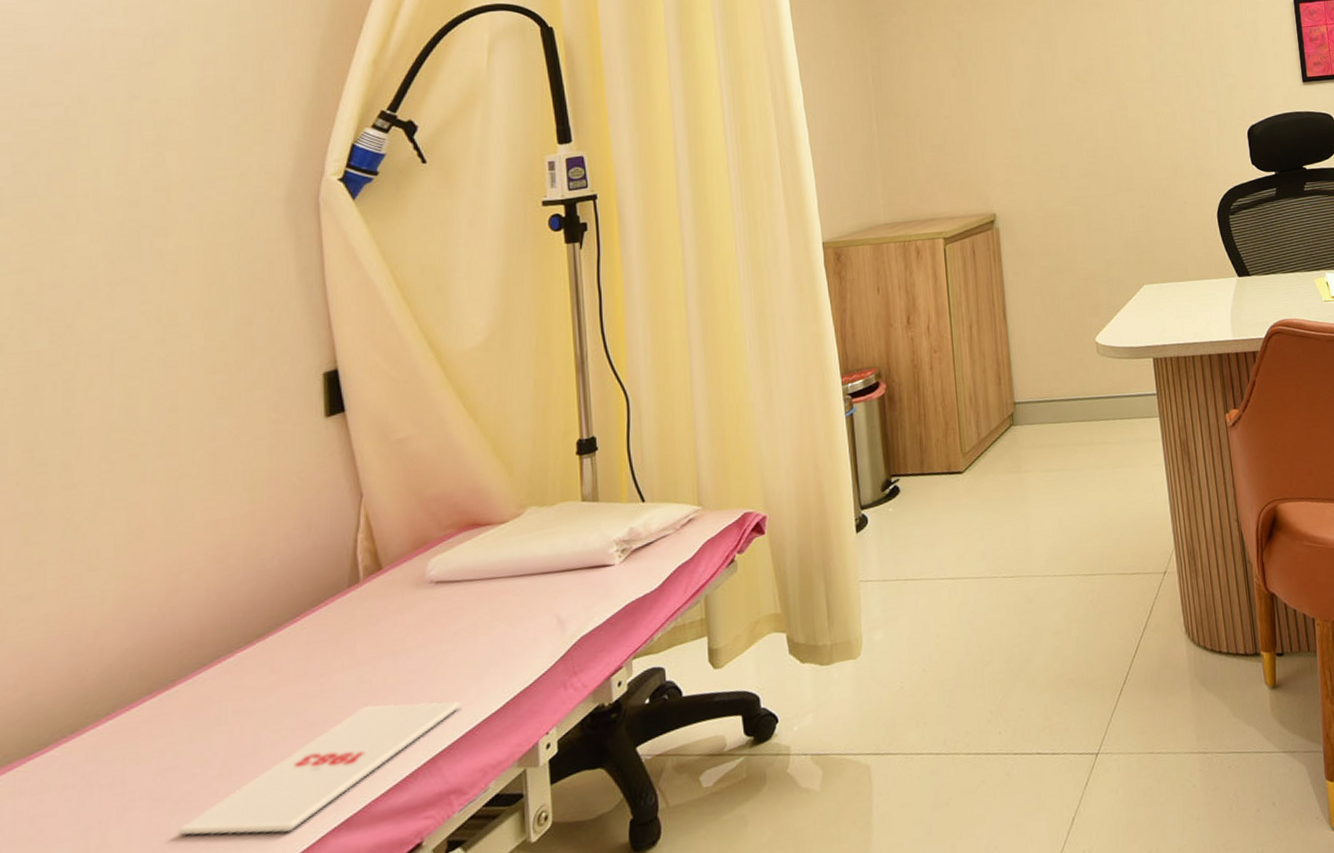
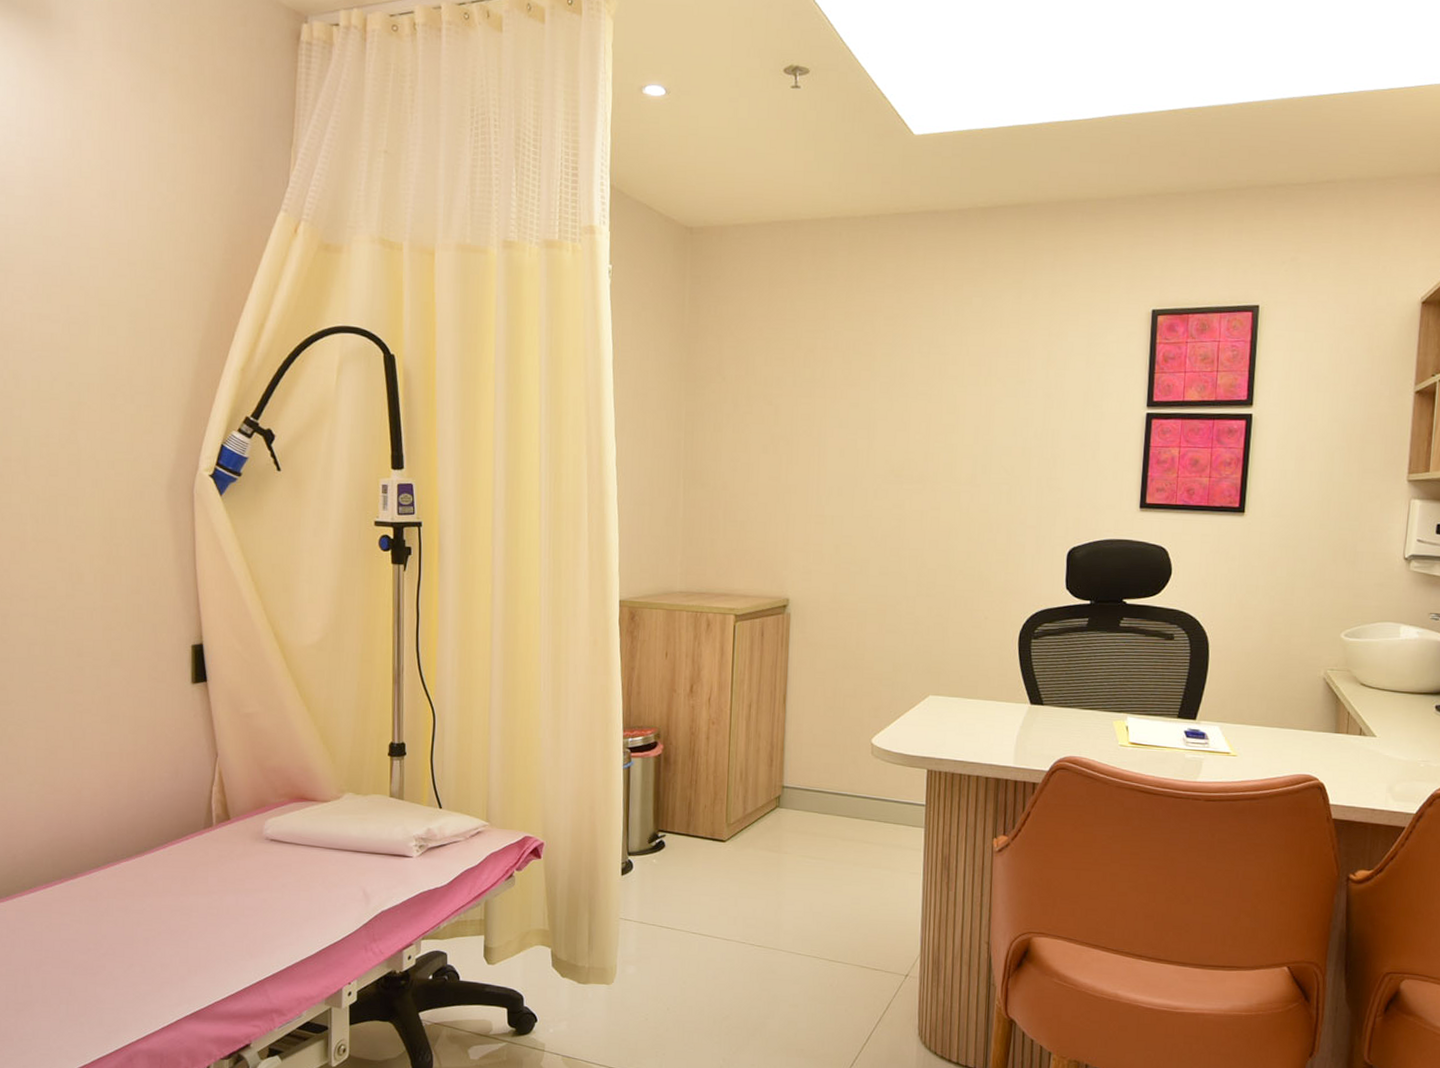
magazine: present [179,701,461,835] -> none [78,927,285,1010]

